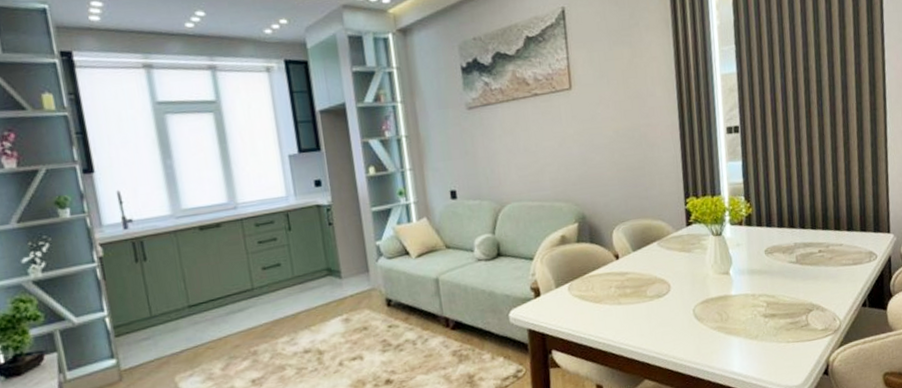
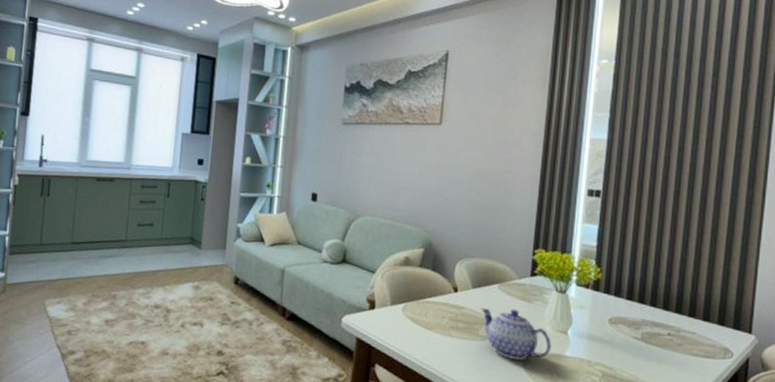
teapot: none [644,262,717,312] -> present [480,307,552,360]

